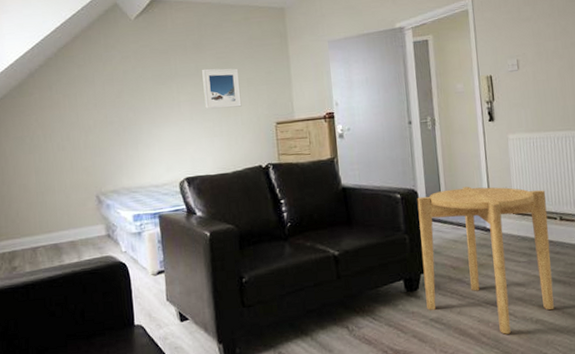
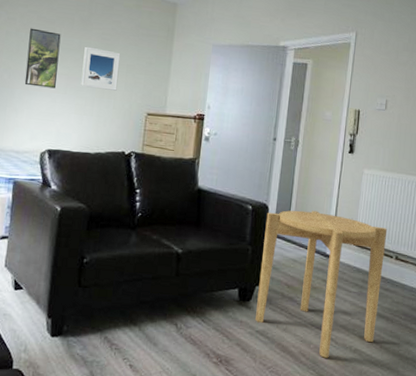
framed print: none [146,61,182,119] -> present [24,28,61,89]

